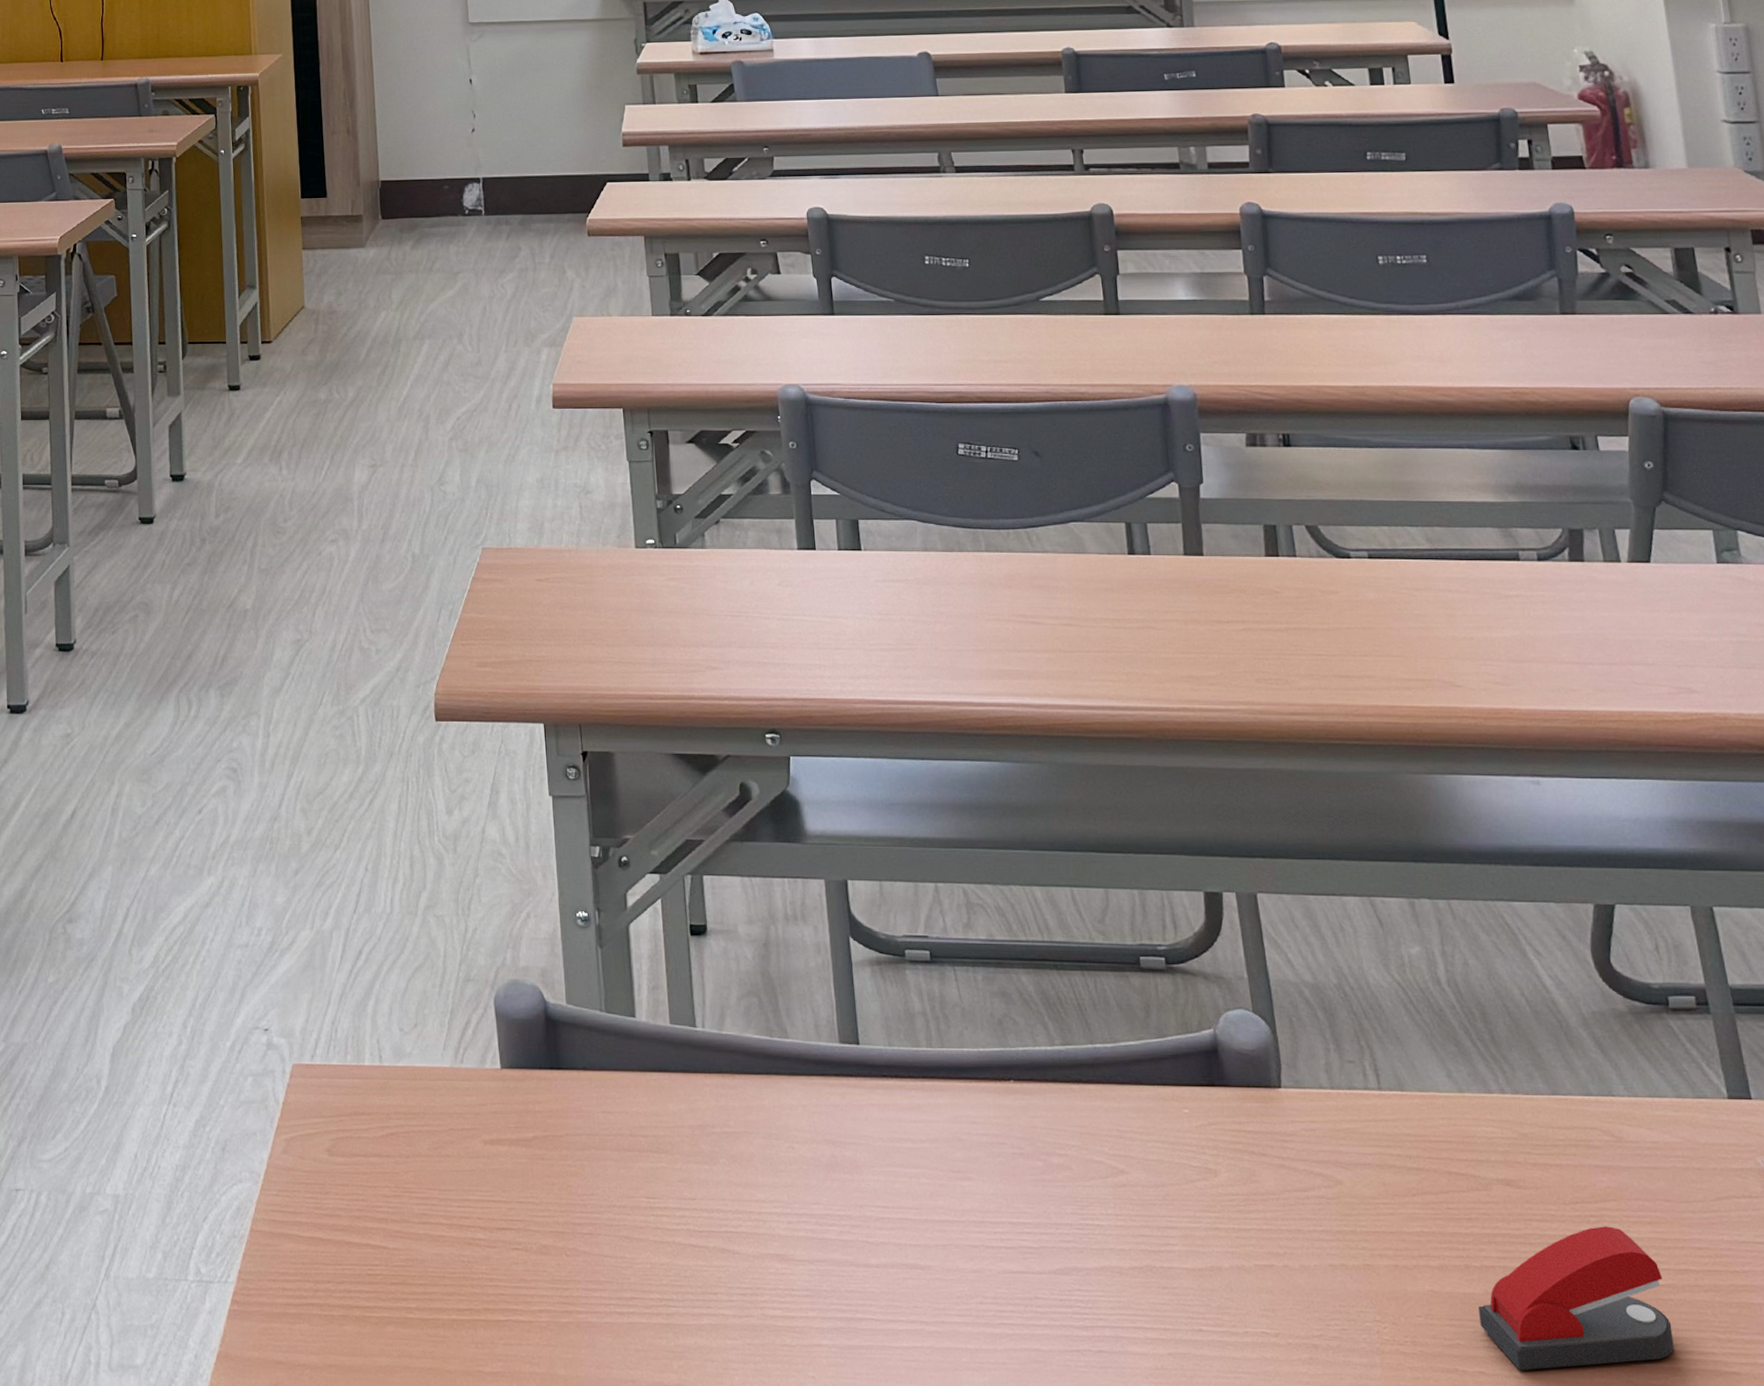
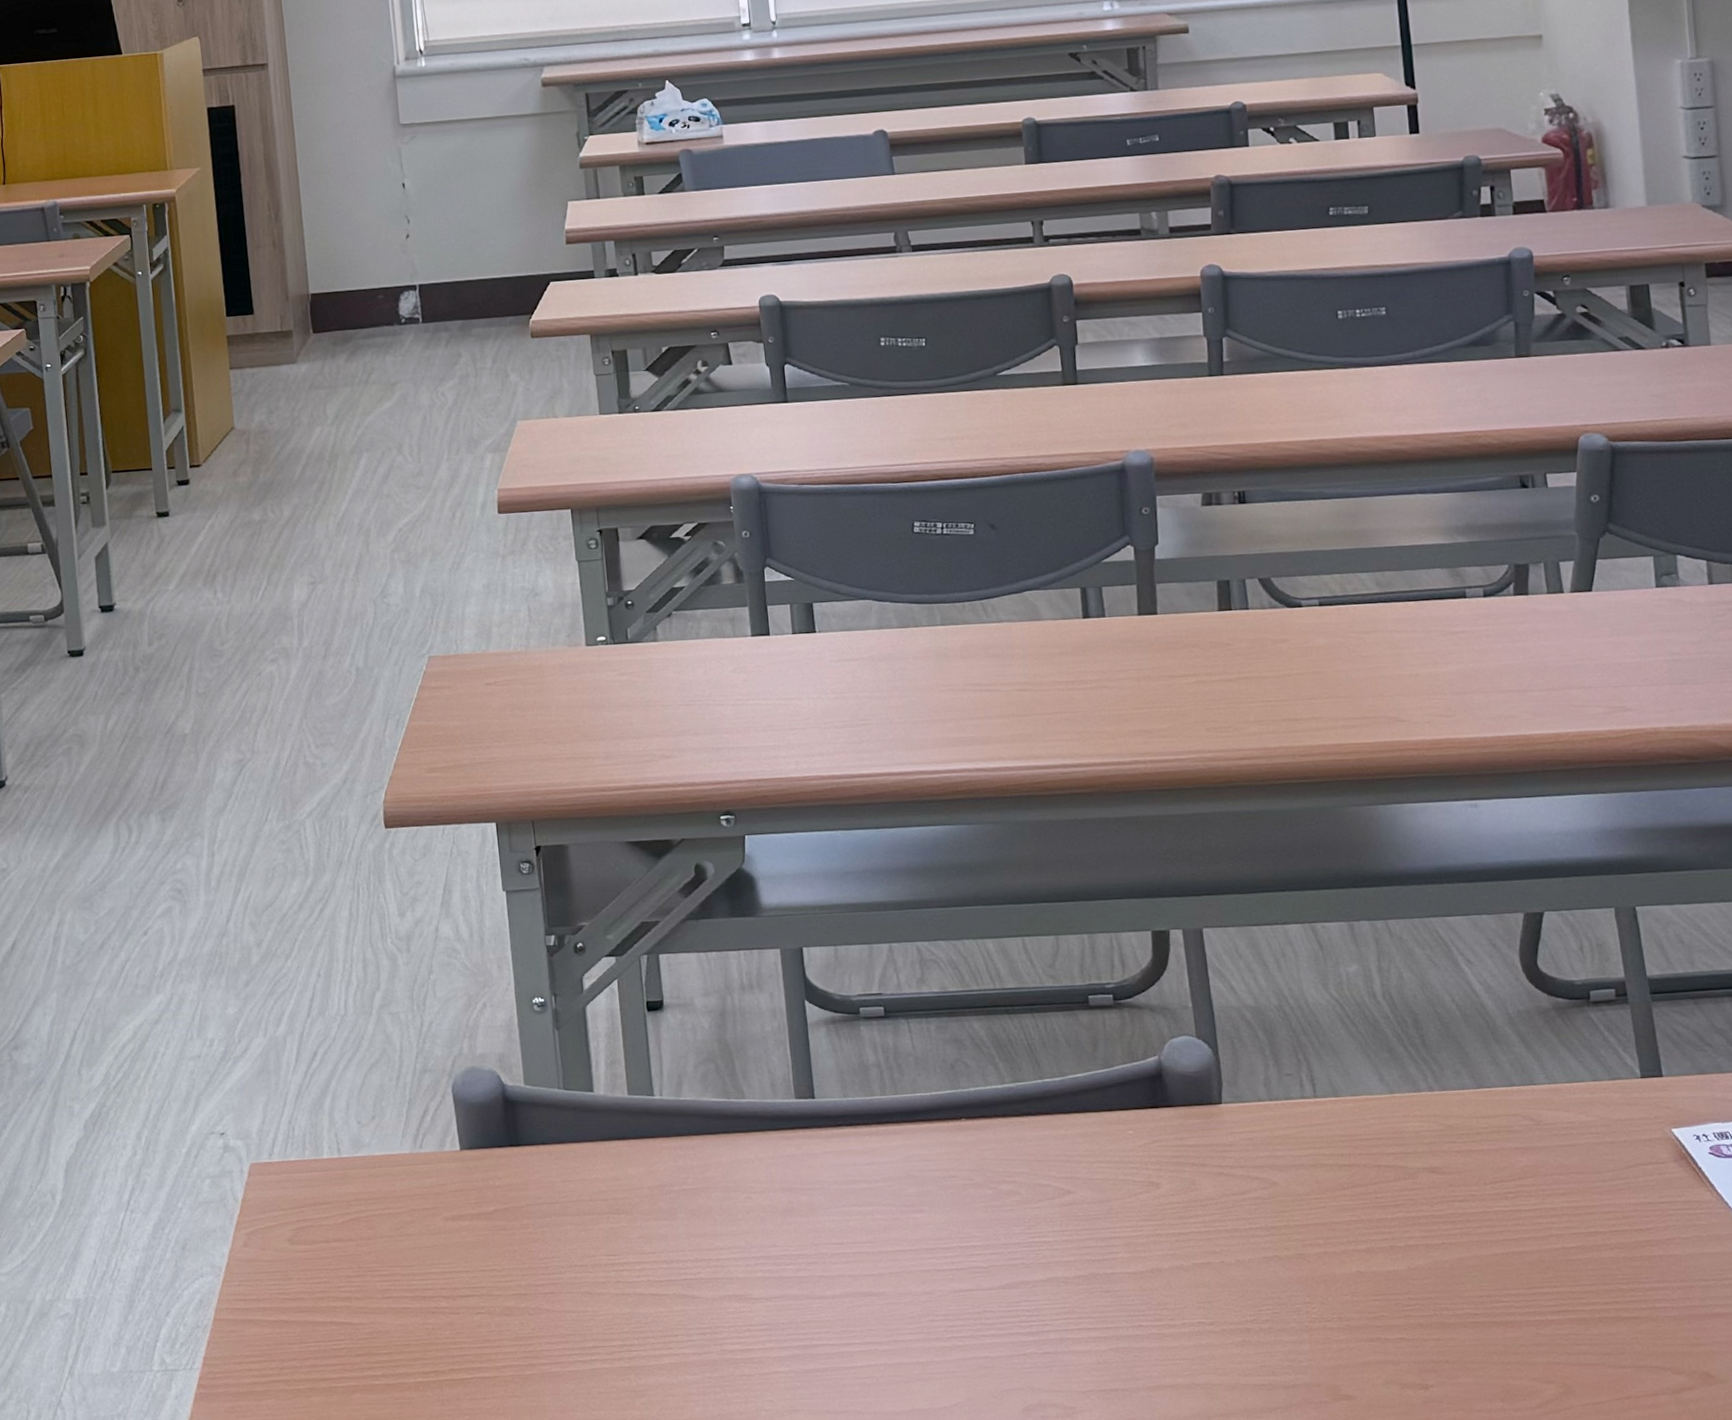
stapler: present [1478,1226,1674,1371] -> none [1401,1200,1581,1334]

